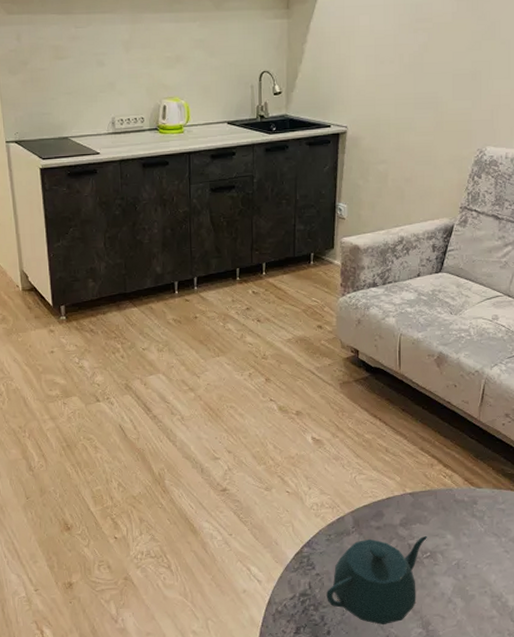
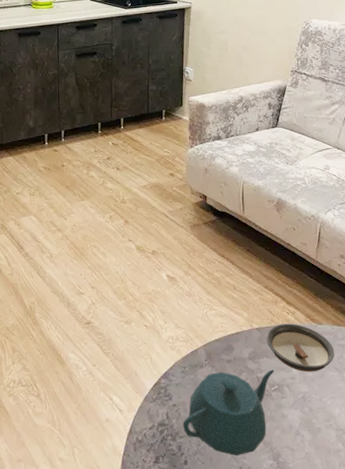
saucer: none [420,487,493,538] -> present [266,324,335,372]

